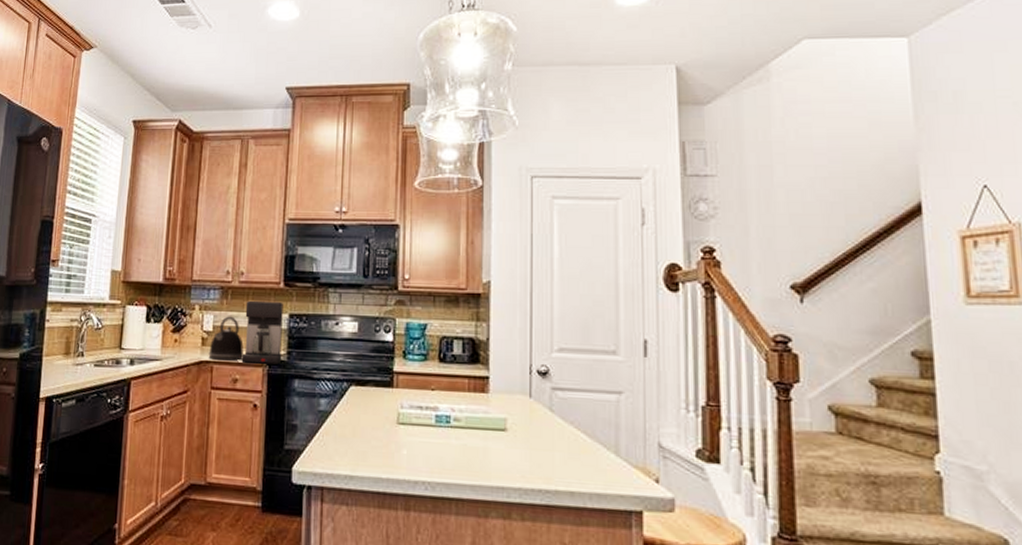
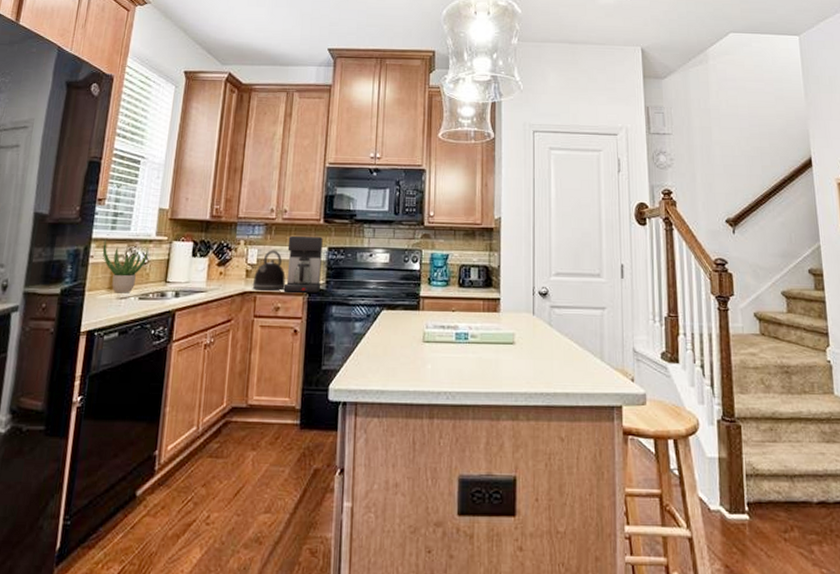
potted plant: none [58,303,103,360] -> present [103,239,149,293]

